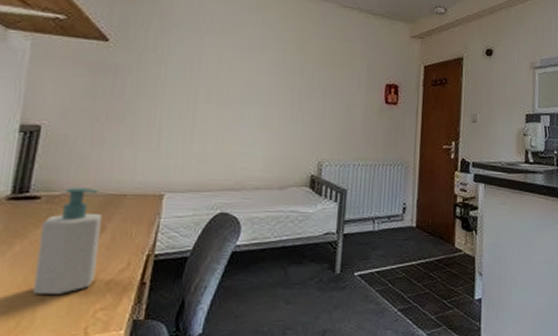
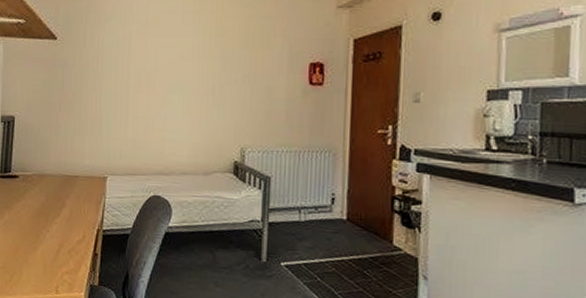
soap bottle: present [32,188,102,294] -> none [19,169,62,257]

